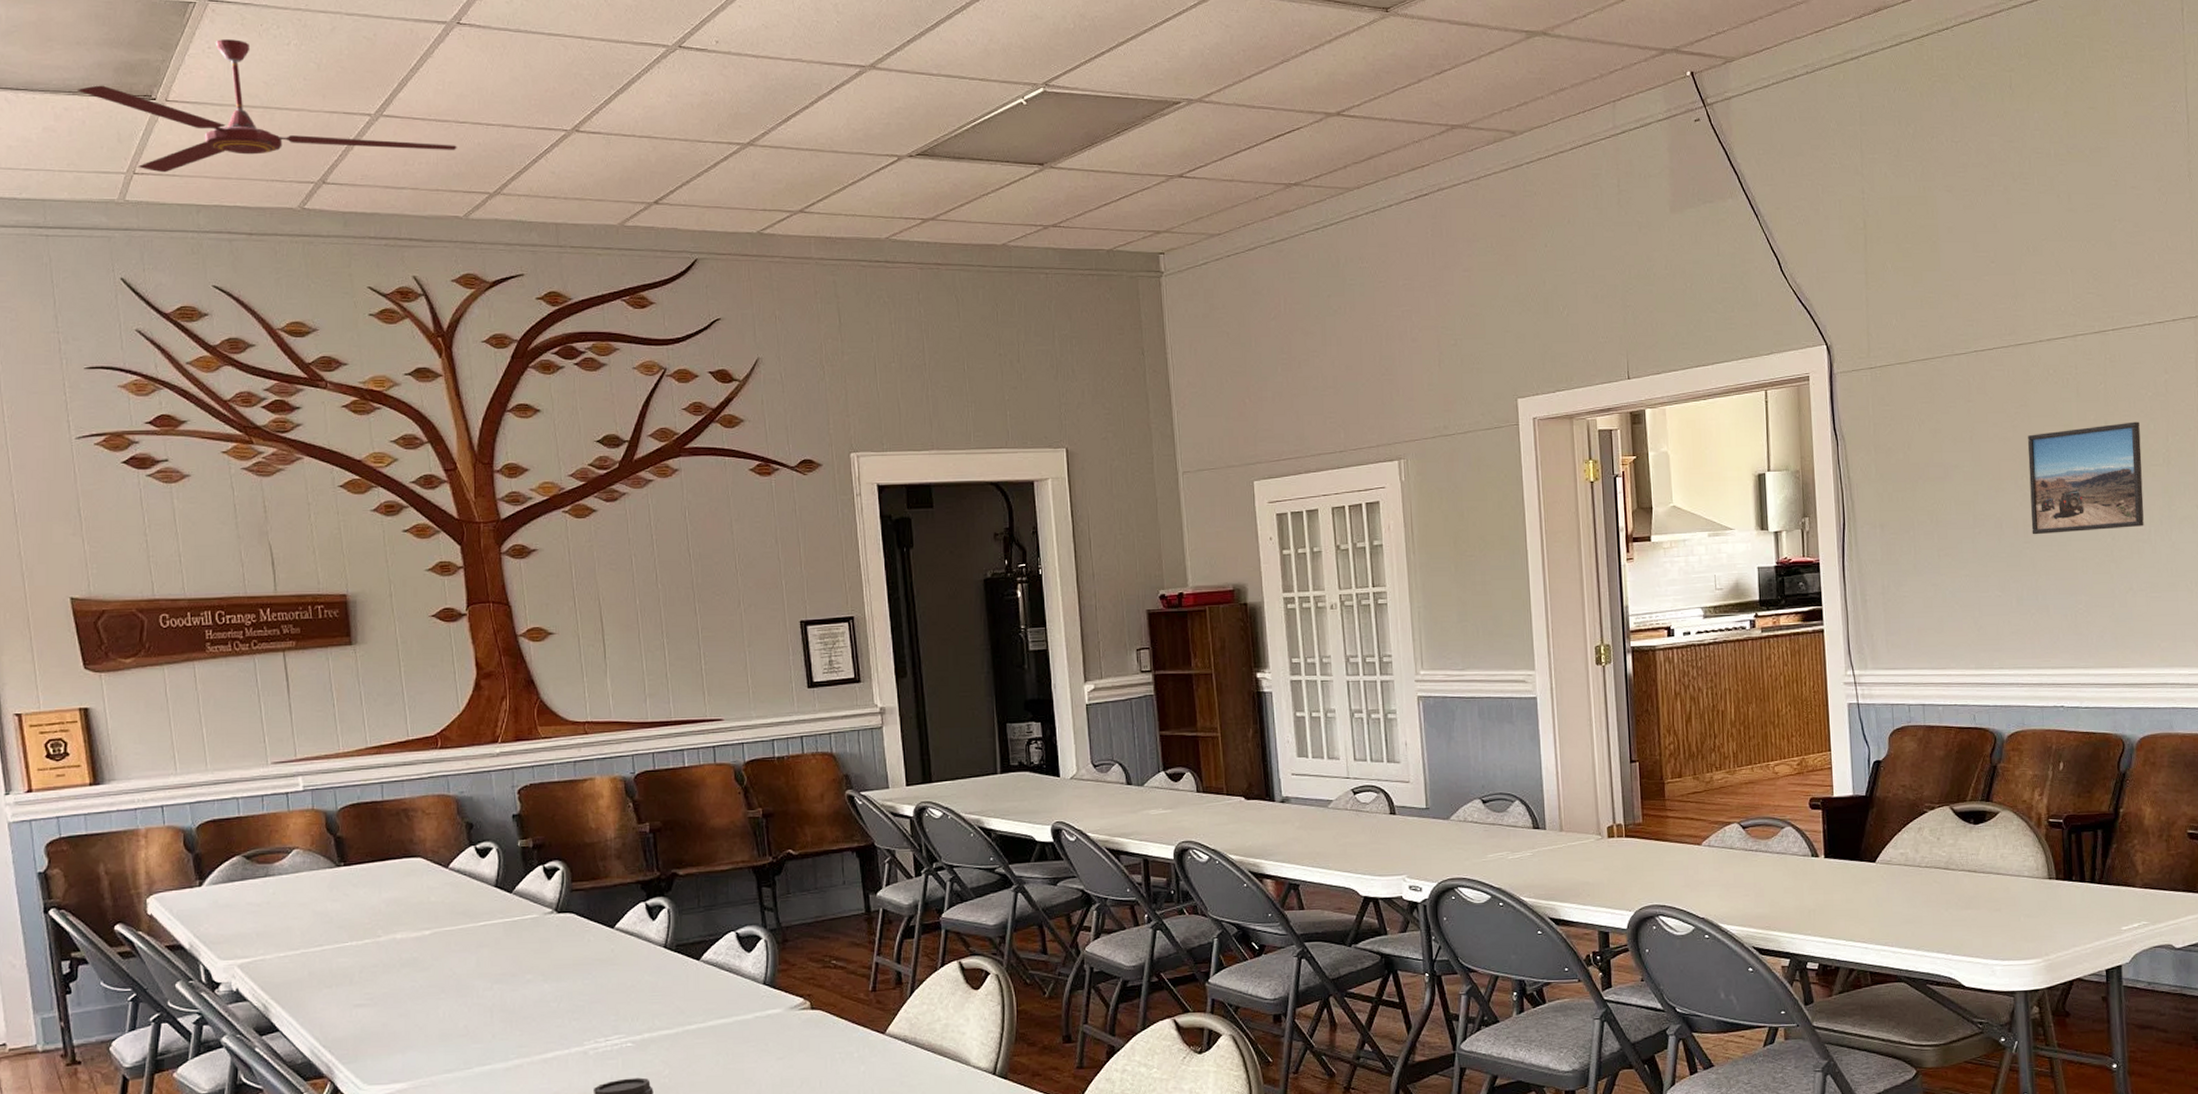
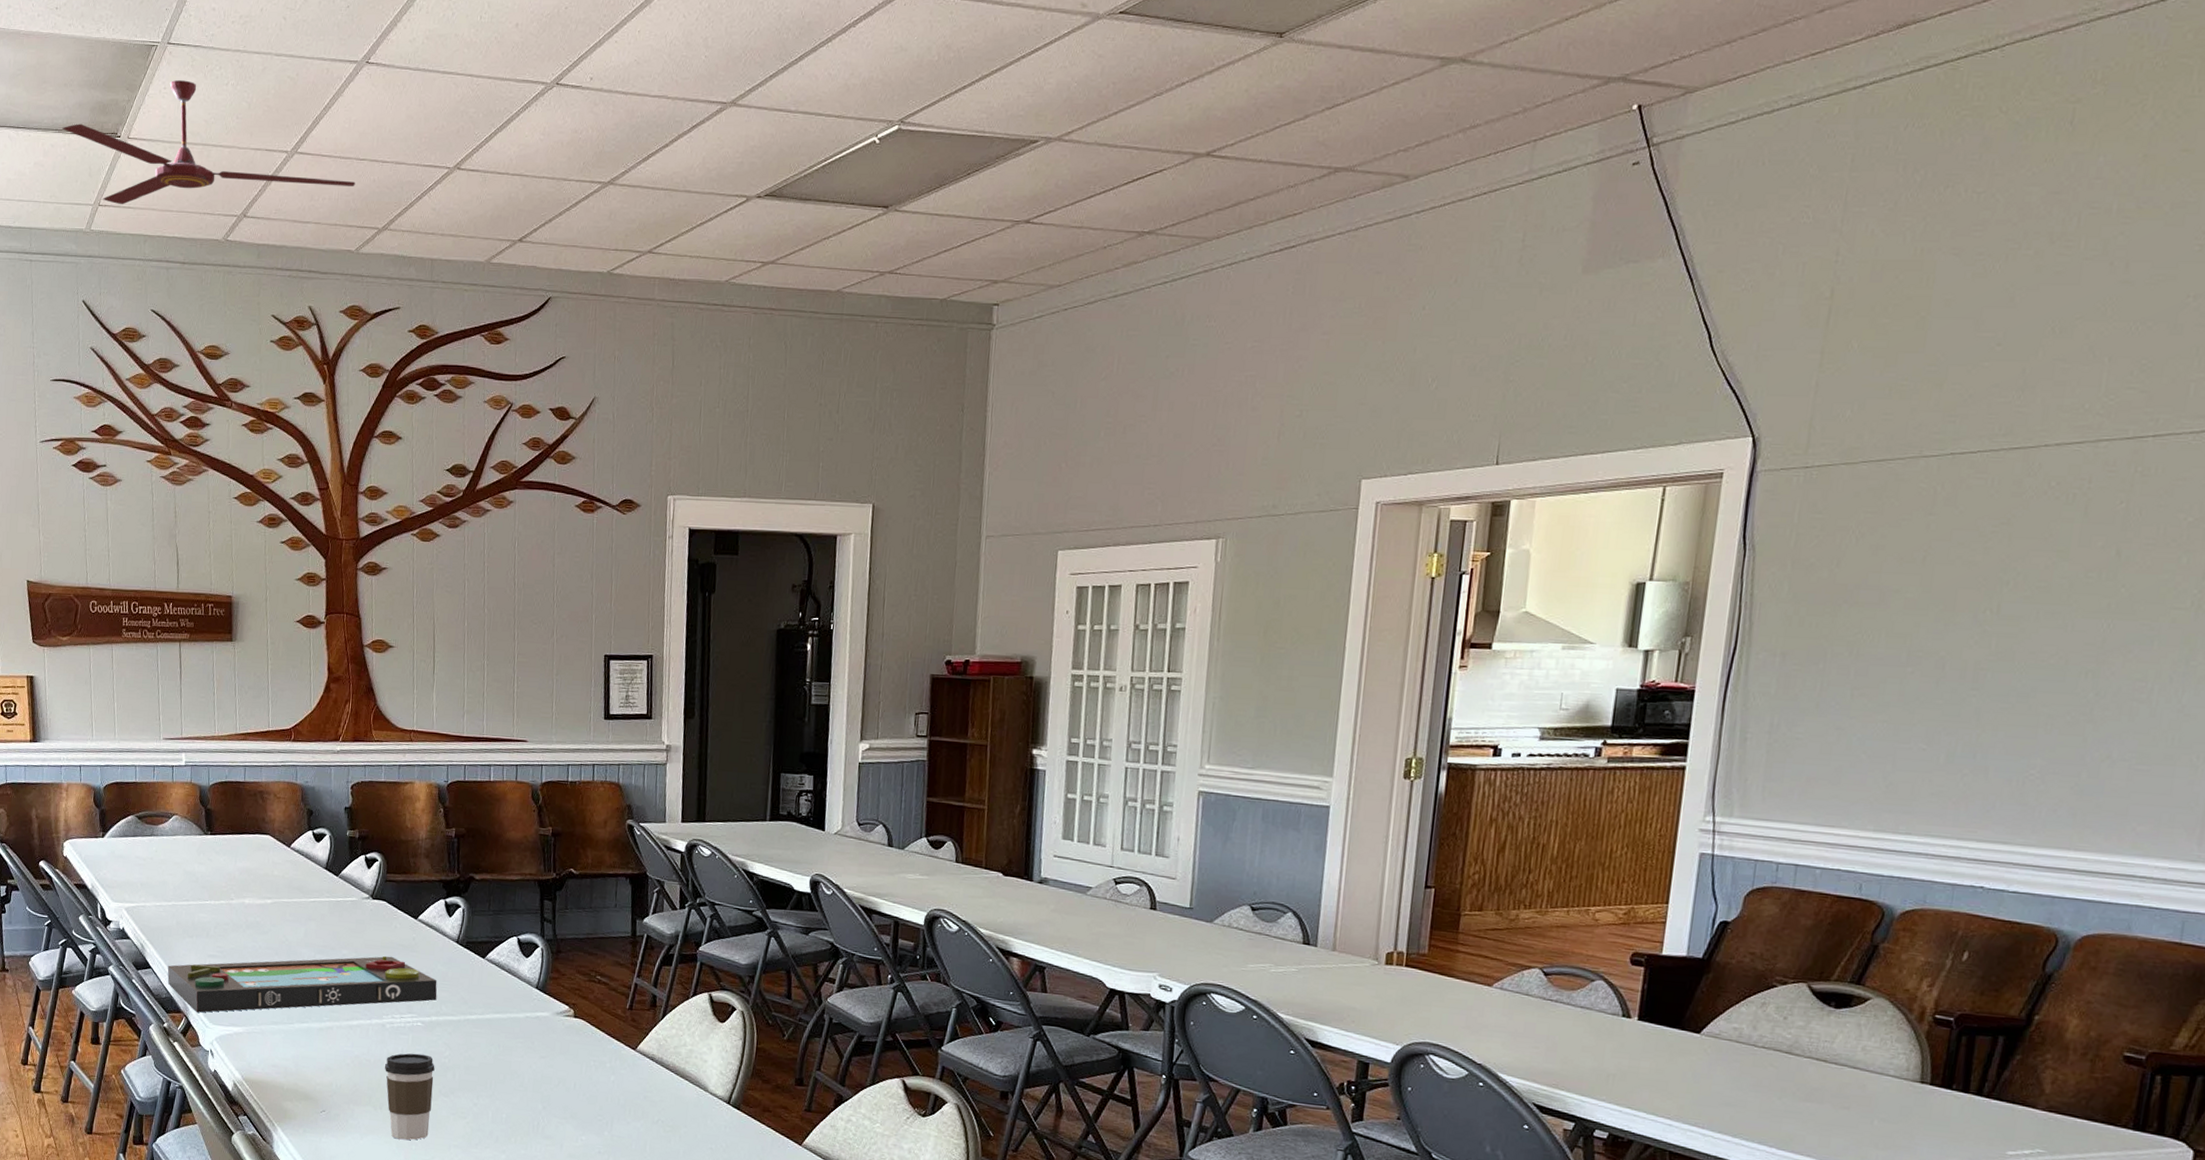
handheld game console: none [301,973,647,1074] -> present [167,955,437,1013]
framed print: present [2027,421,2144,535] -> none [1984,552,2167,683]

